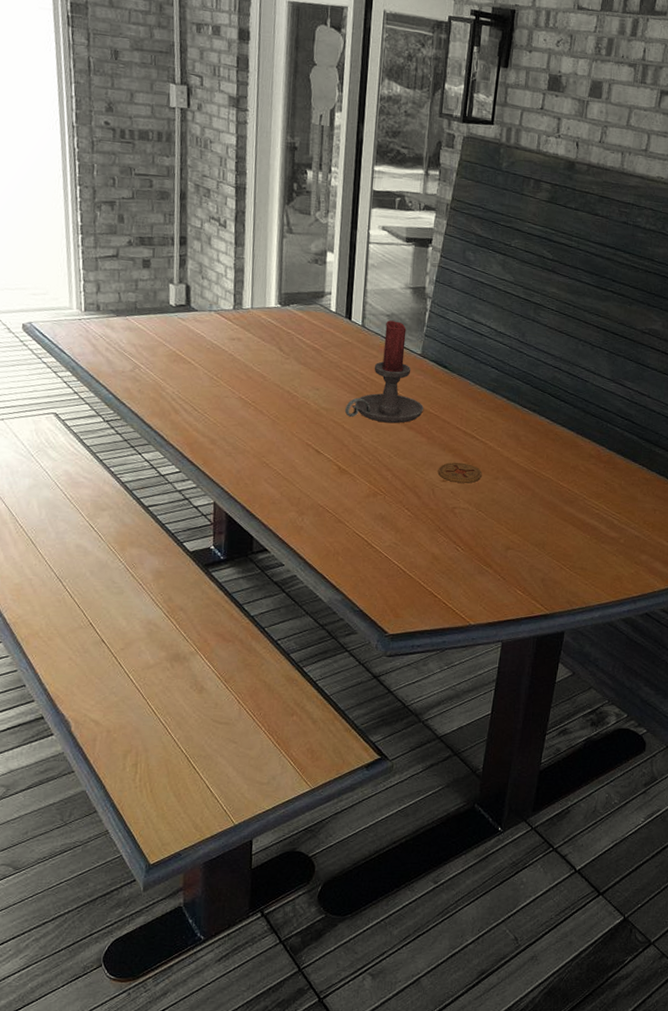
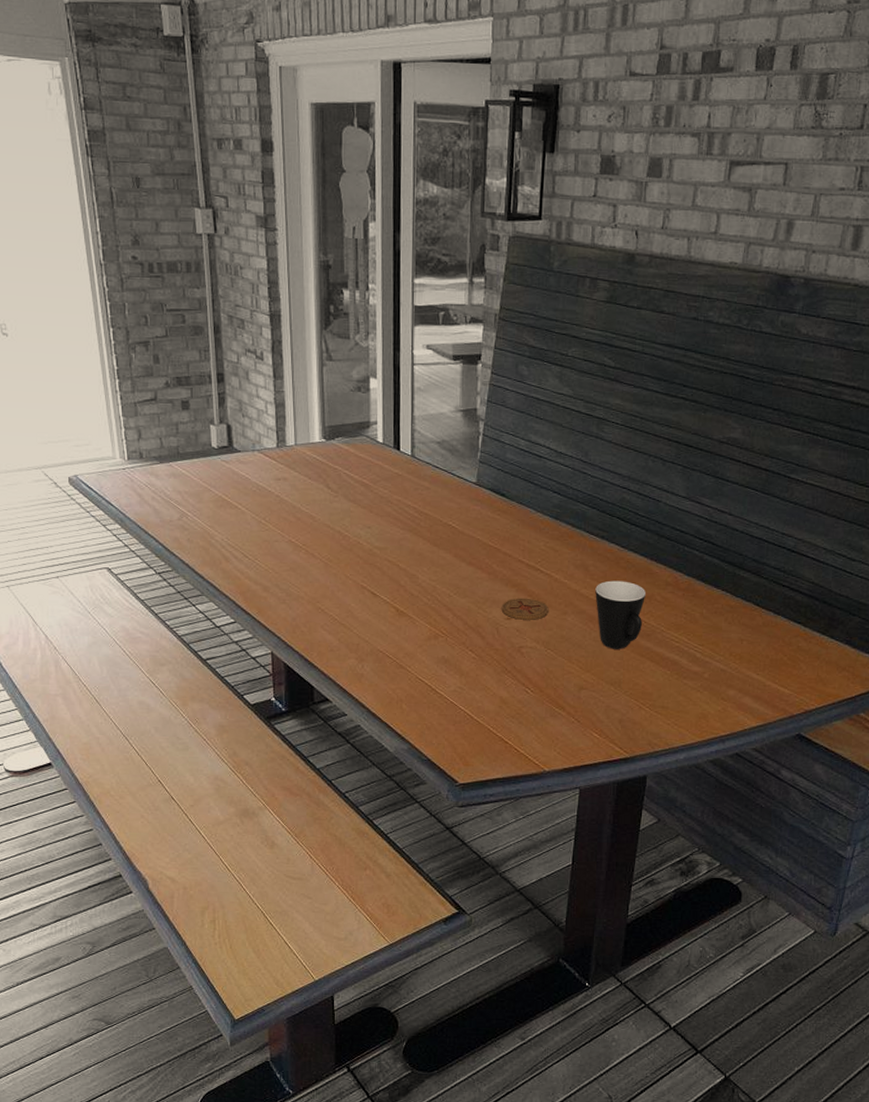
candle holder: present [345,320,424,424] -> none [400,448,483,560]
mug: none [525,450,571,514] -> present [595,580,646,649]

